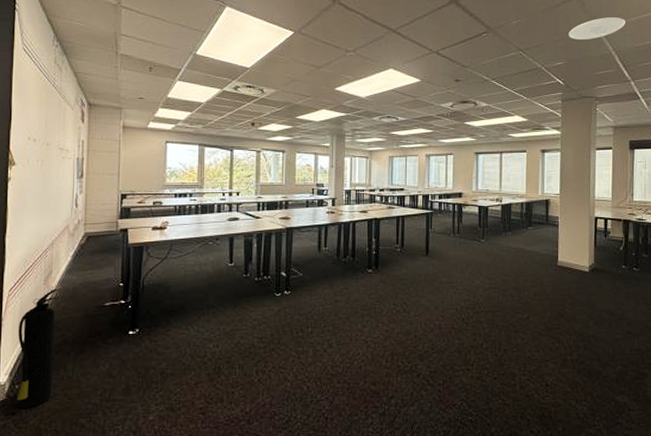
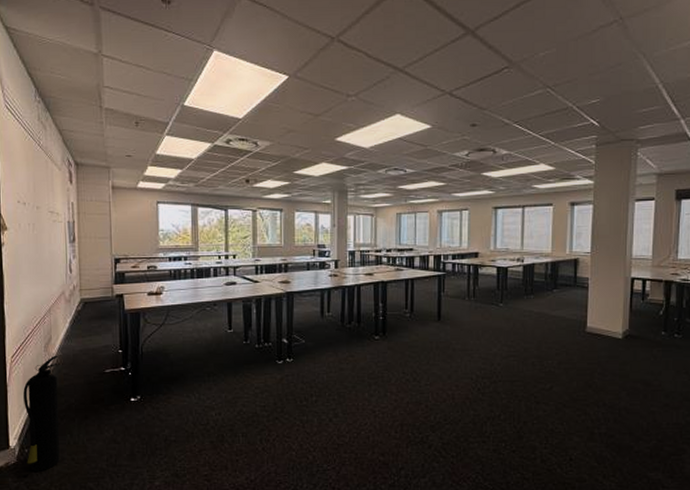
recessed light: present [569,17,625,40] -> none [606,43,677,72]

